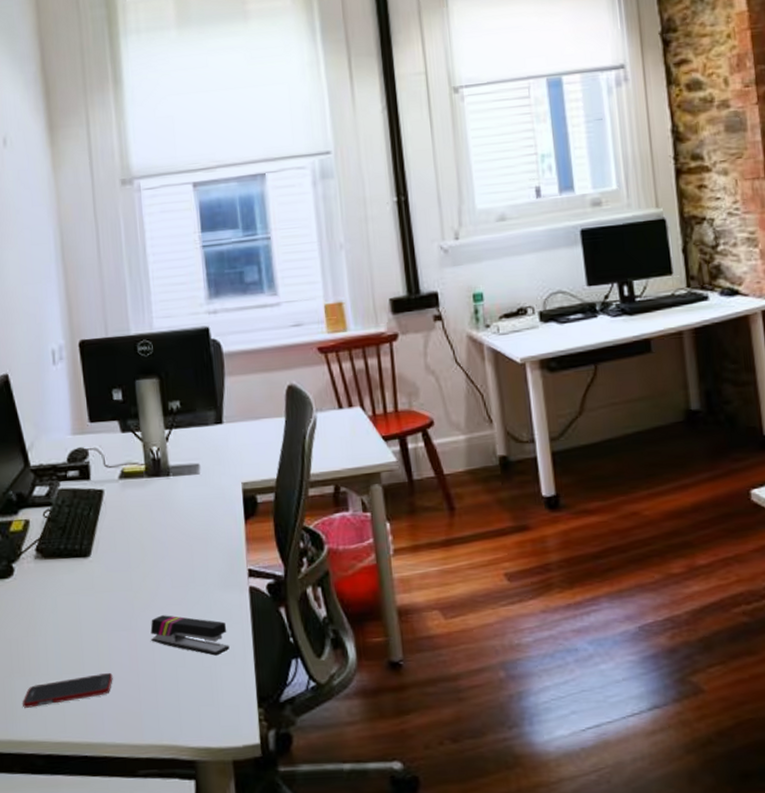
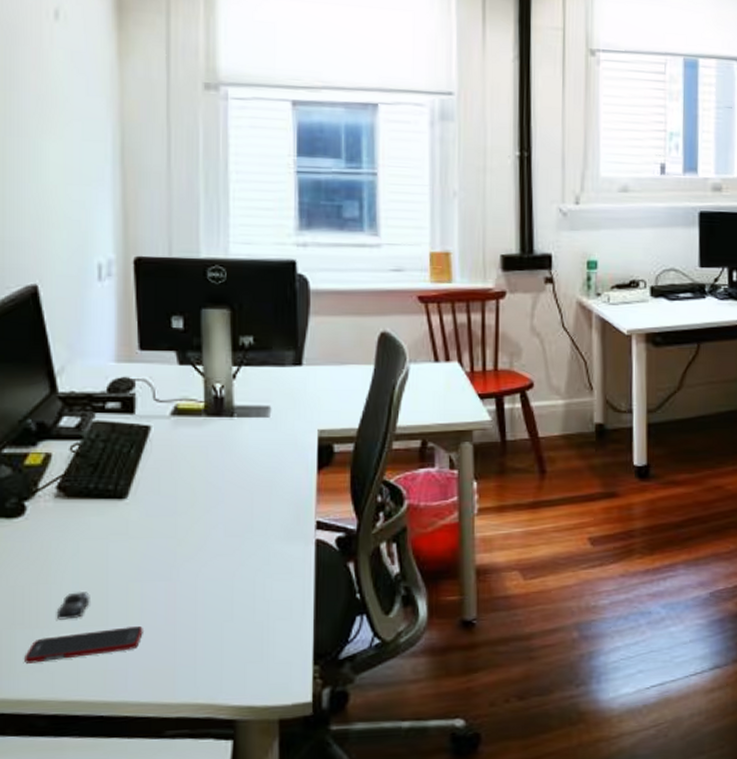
computer mouse: none [43,641,69,668] -> present [56,591,90,620]
stapler: present [150,615,230,656] -> none [194,566,287,610]

